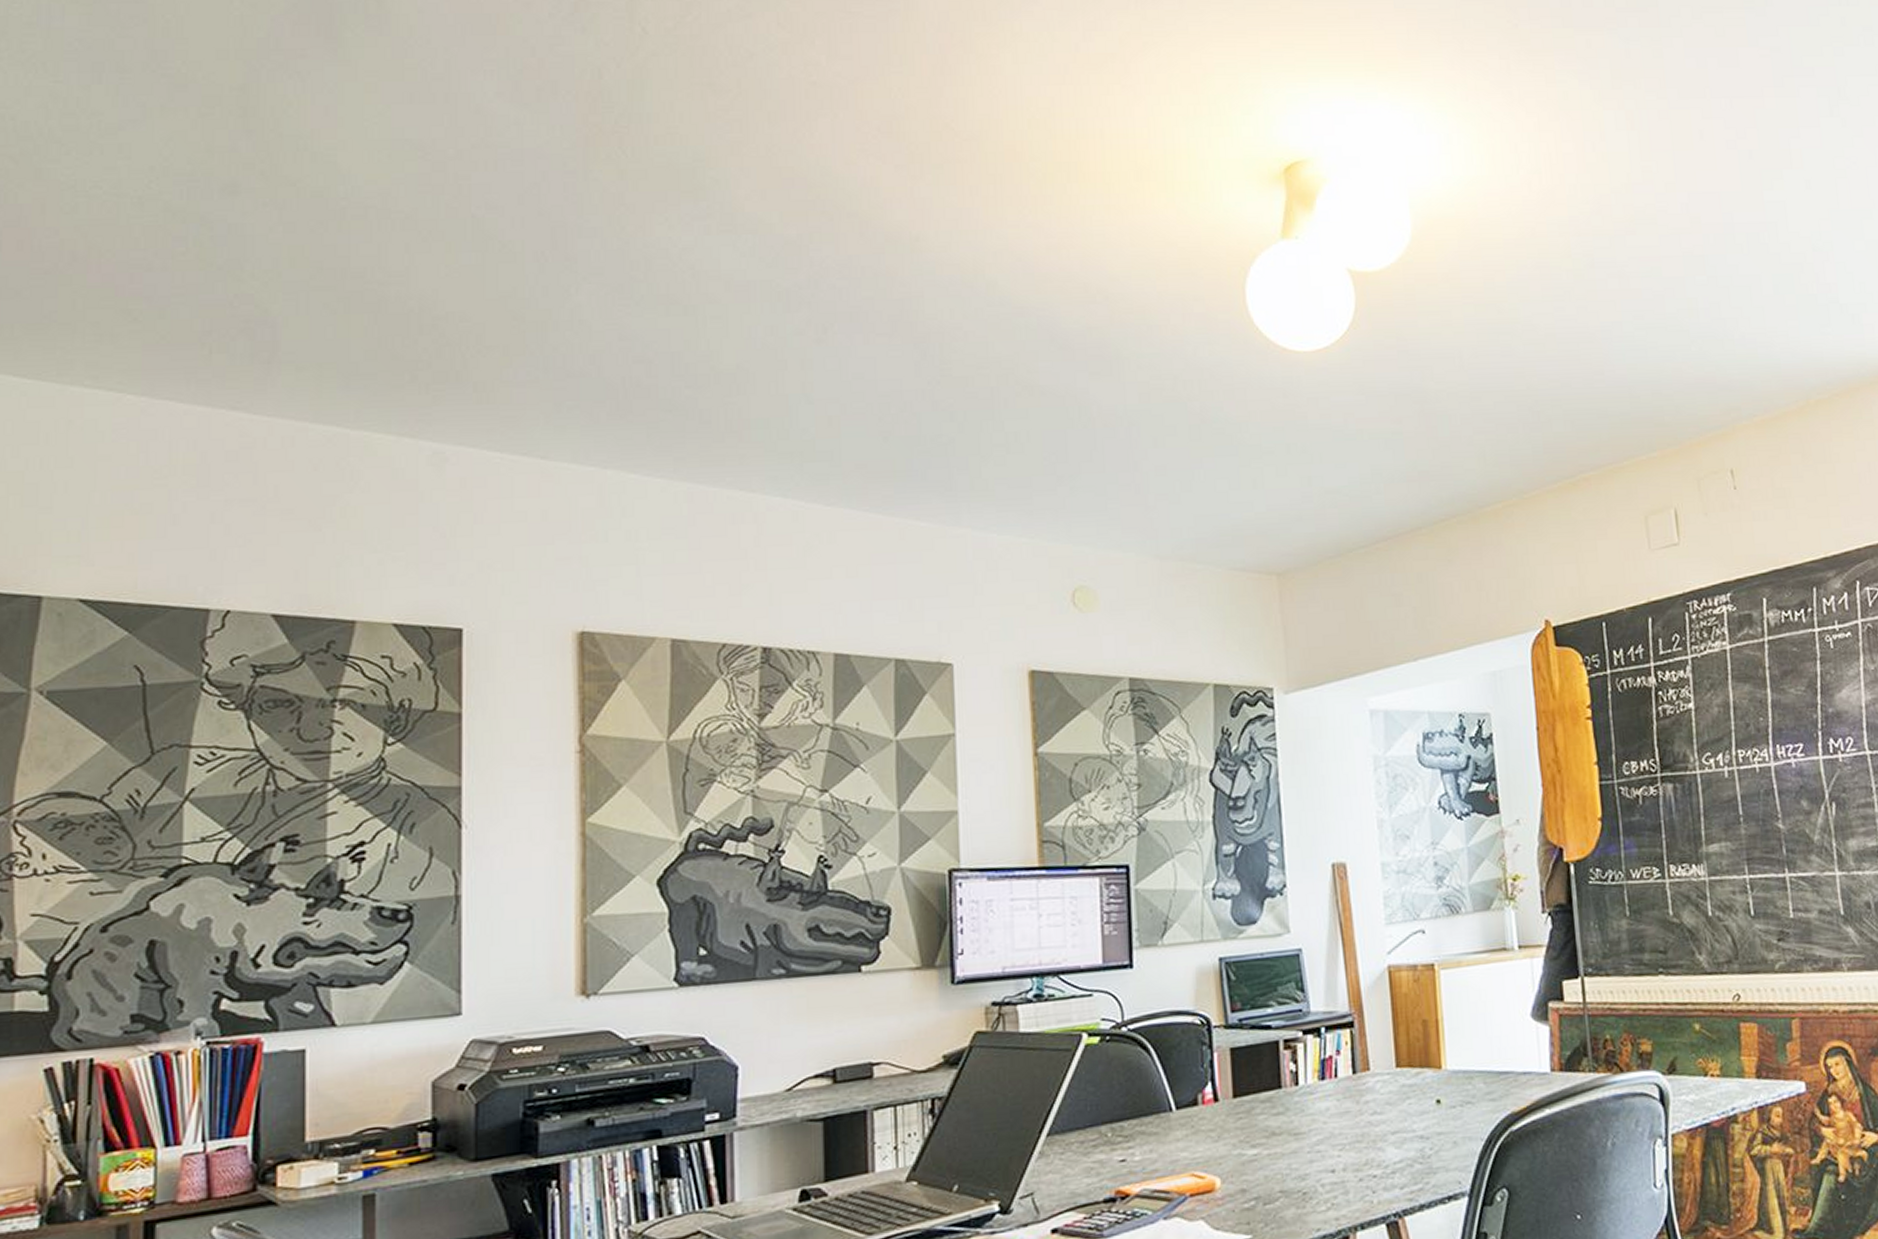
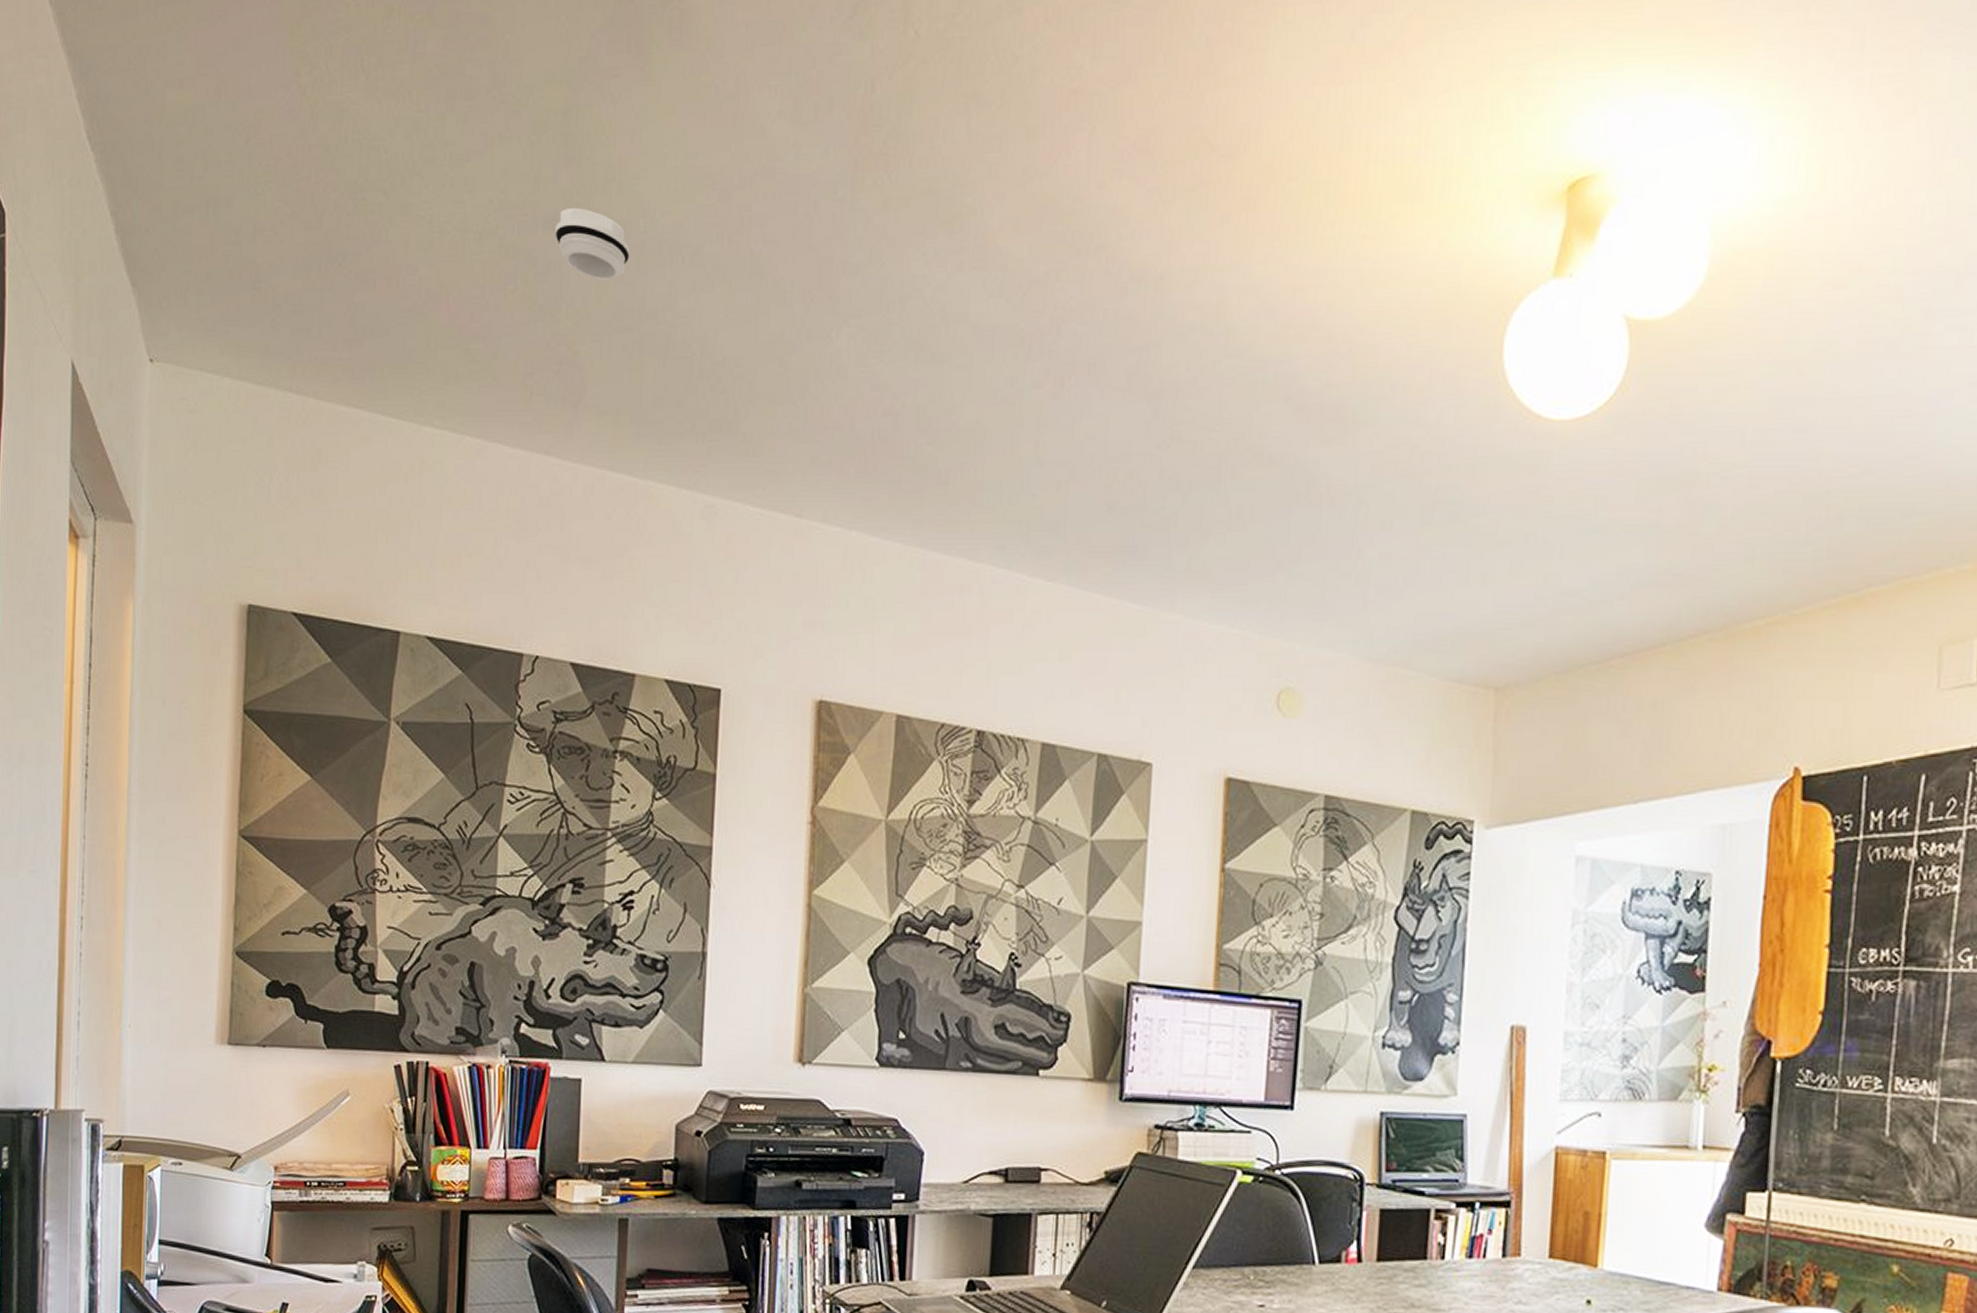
smoke detector: none [235,175,329,242] -> present [555,208,630,280]

